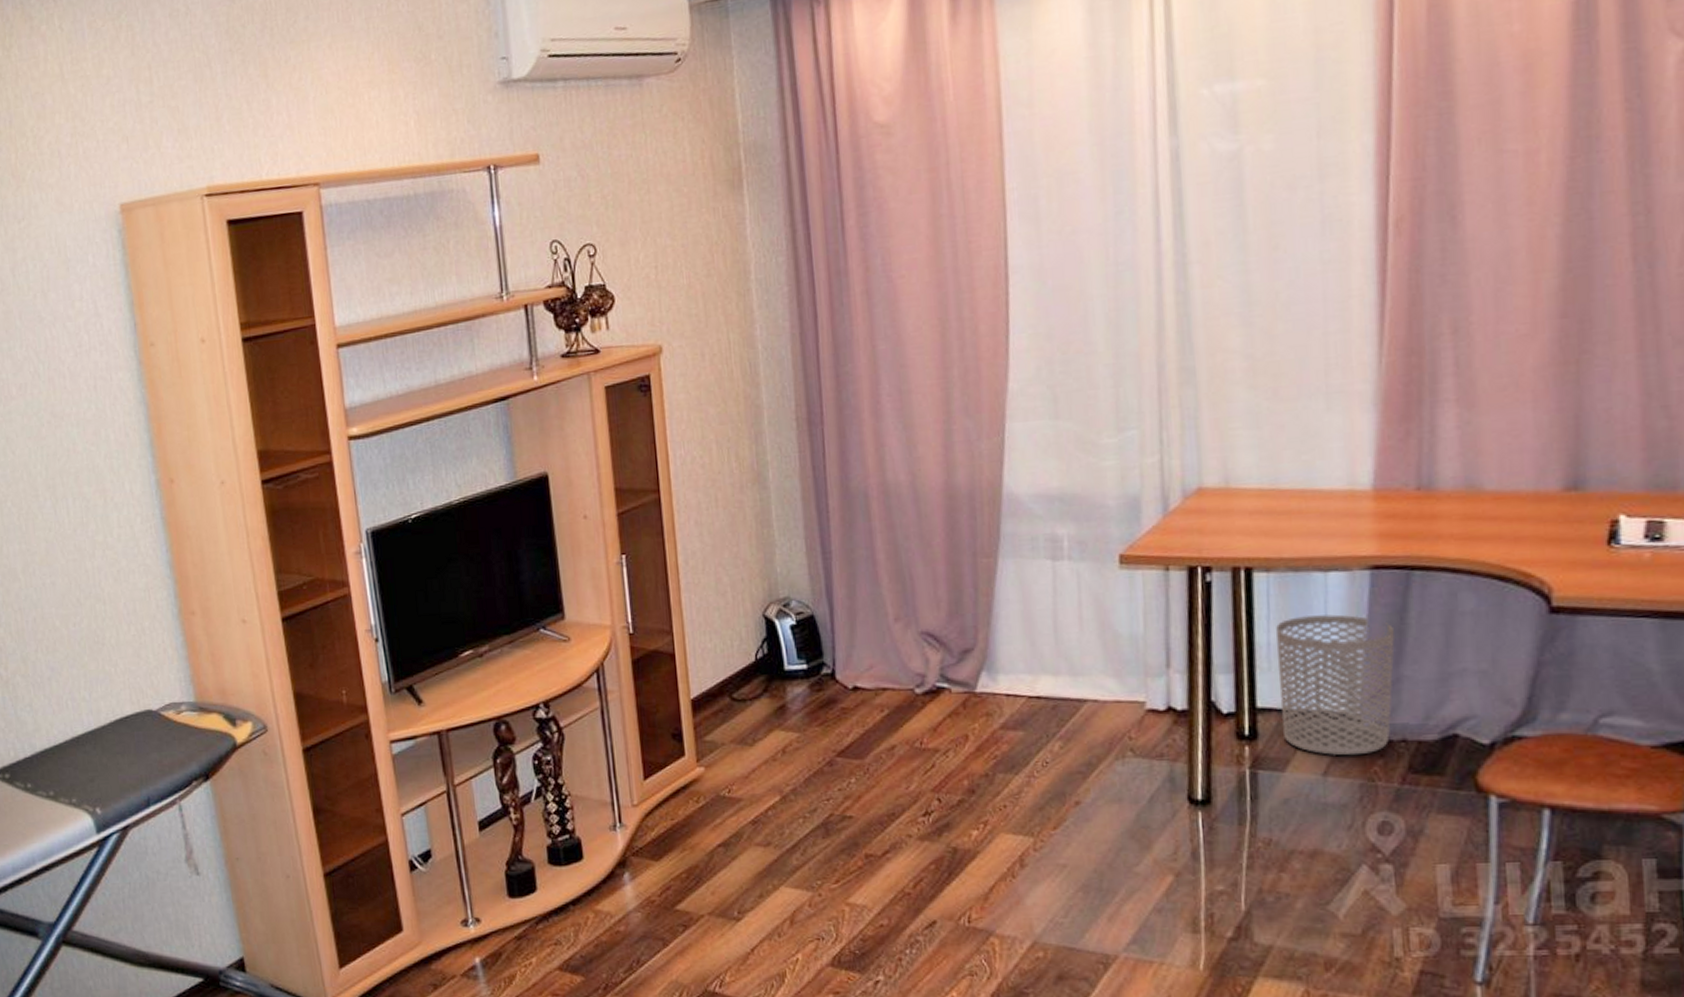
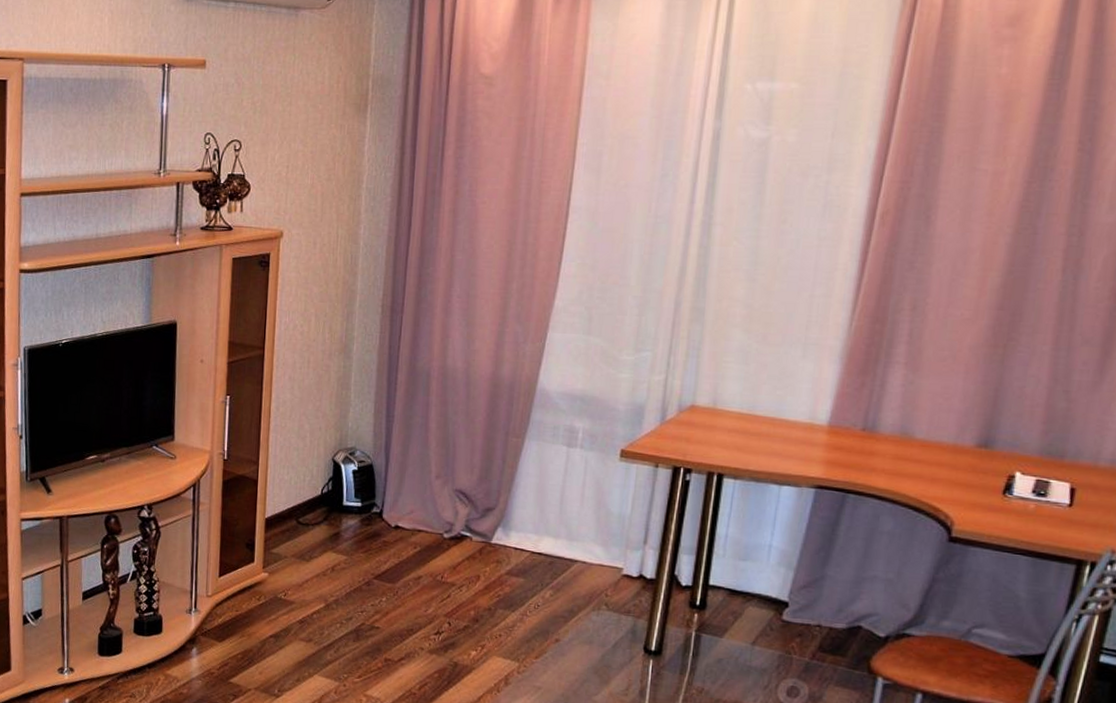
waste bin: present [1276,614,1395,756] -> none [726,517,826,633]

